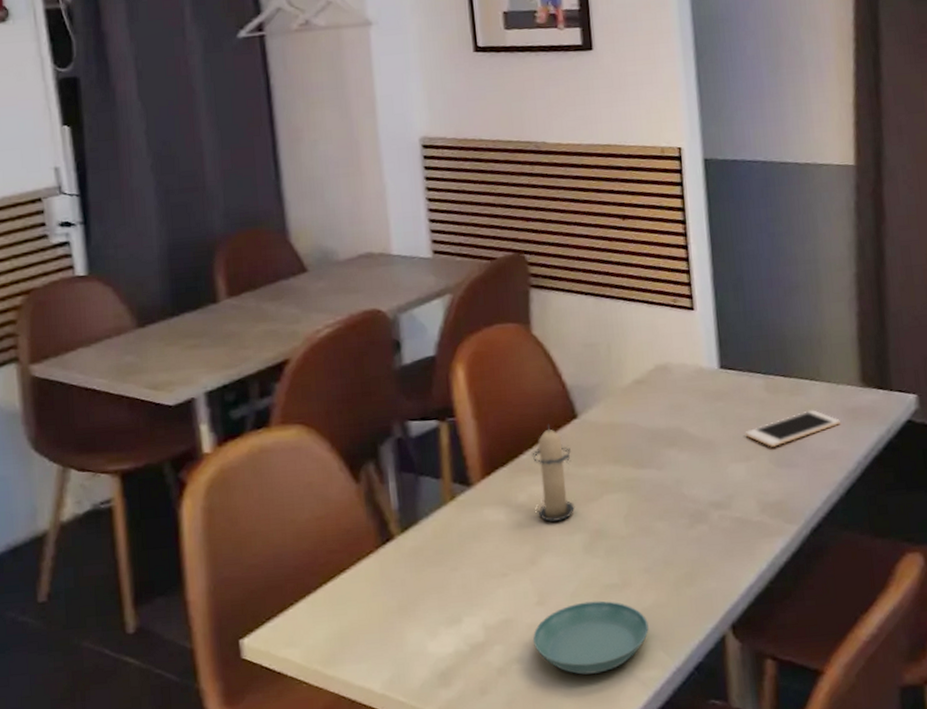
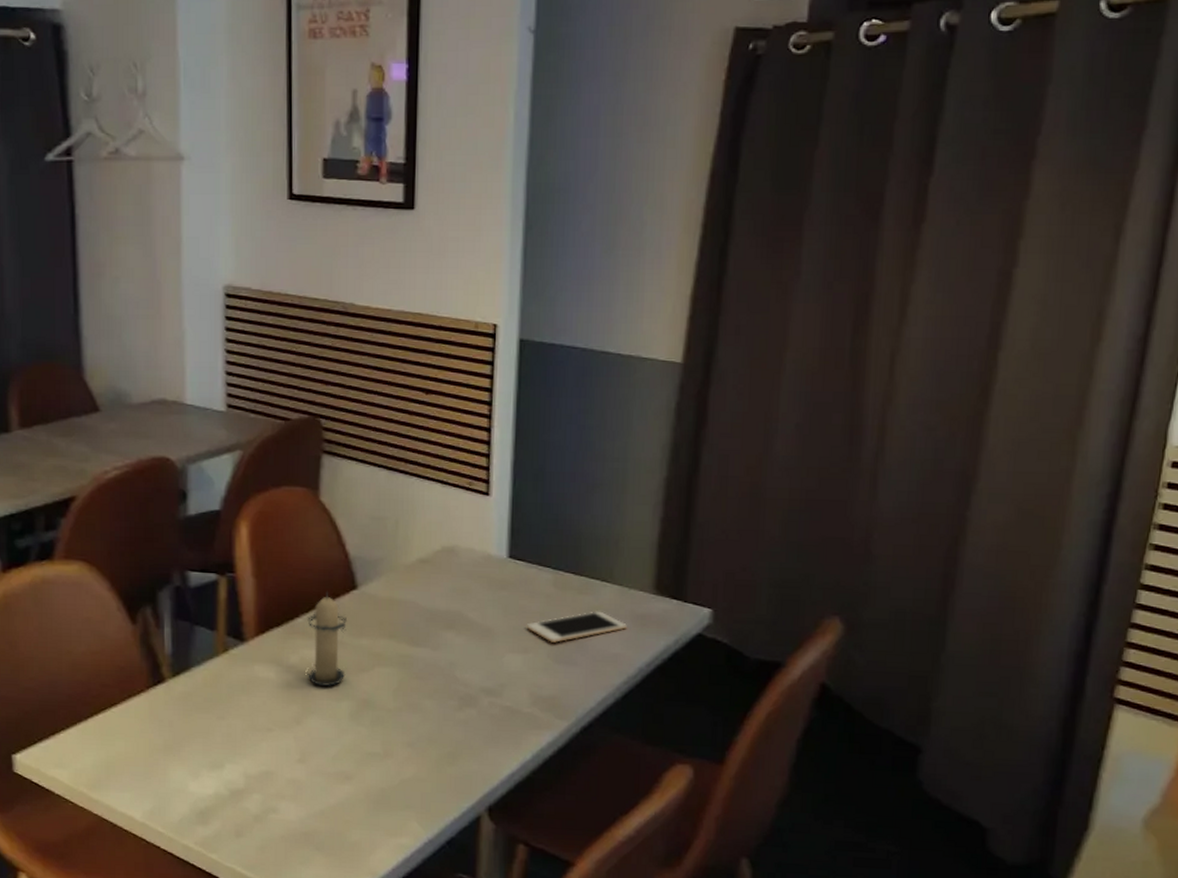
saucer: present [533,600,649,675] -> none [291,765,406,834]

